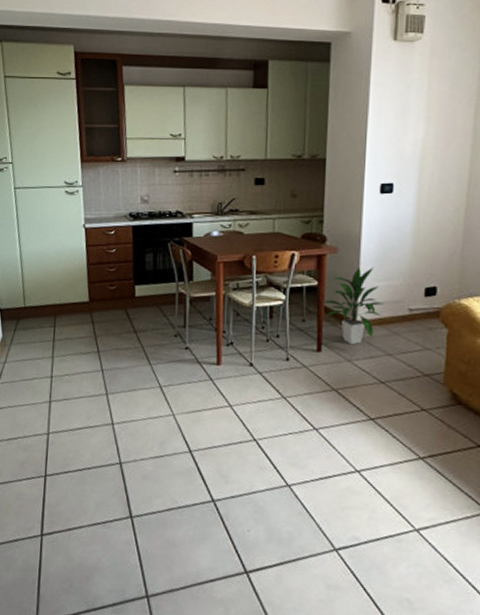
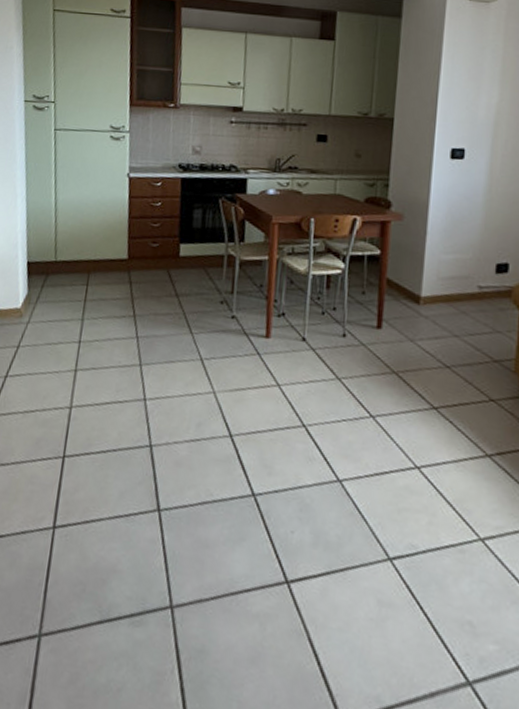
indoor plant: present [322,266,384,345] -> none [384,236,451,323]

